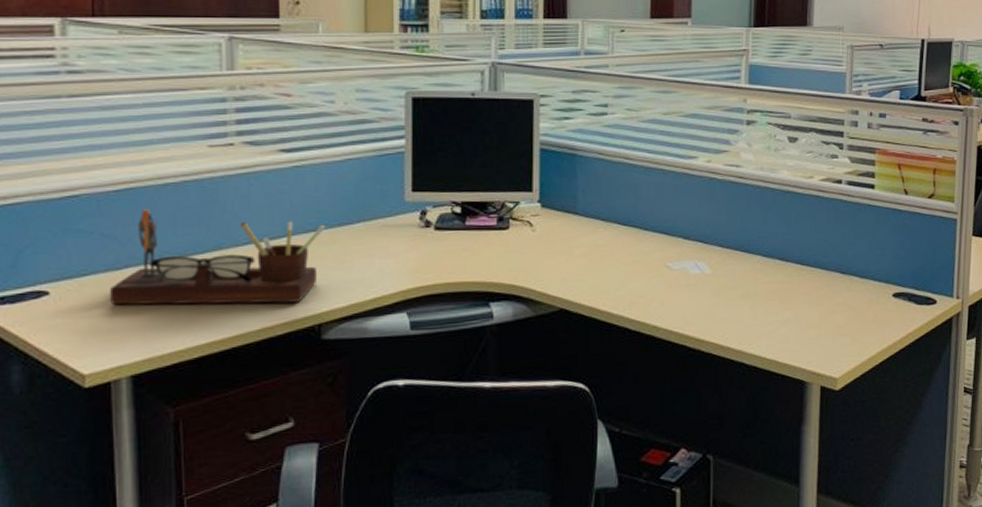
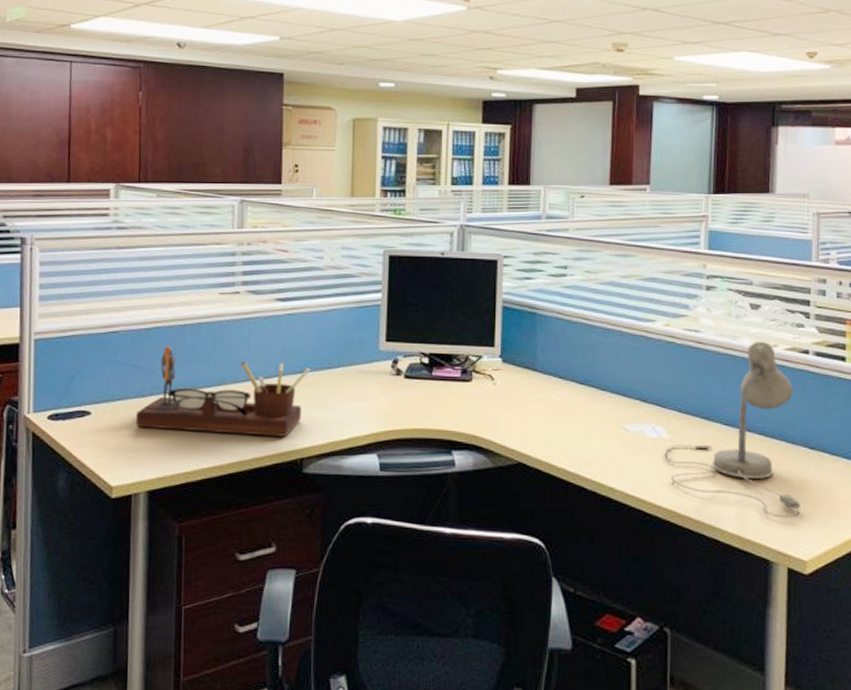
desk lamp: none [706,173,832,341] -> present [664,341,800,518]

